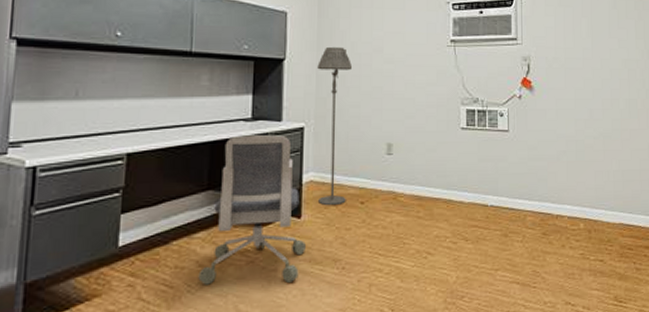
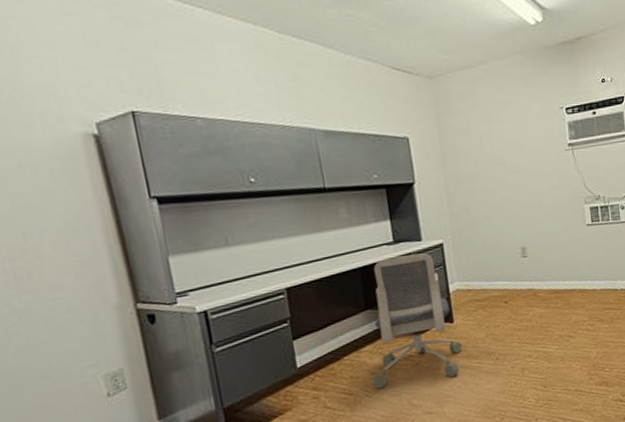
floor lamp: present [317,46,353,206] -> none [446,164,491,310]

